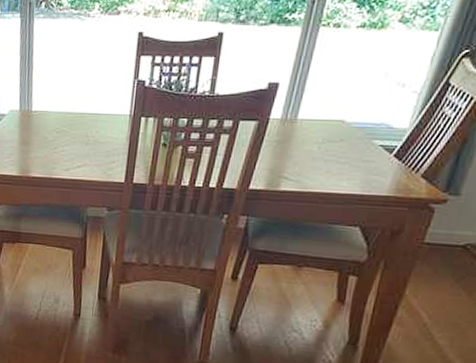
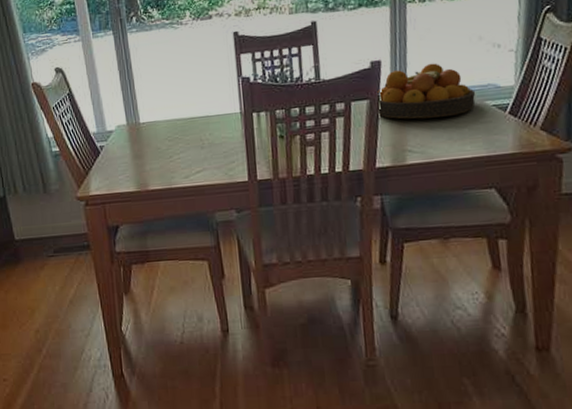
fruit bowl: none [262,93,366,150] -> present [377,63,476,119]

